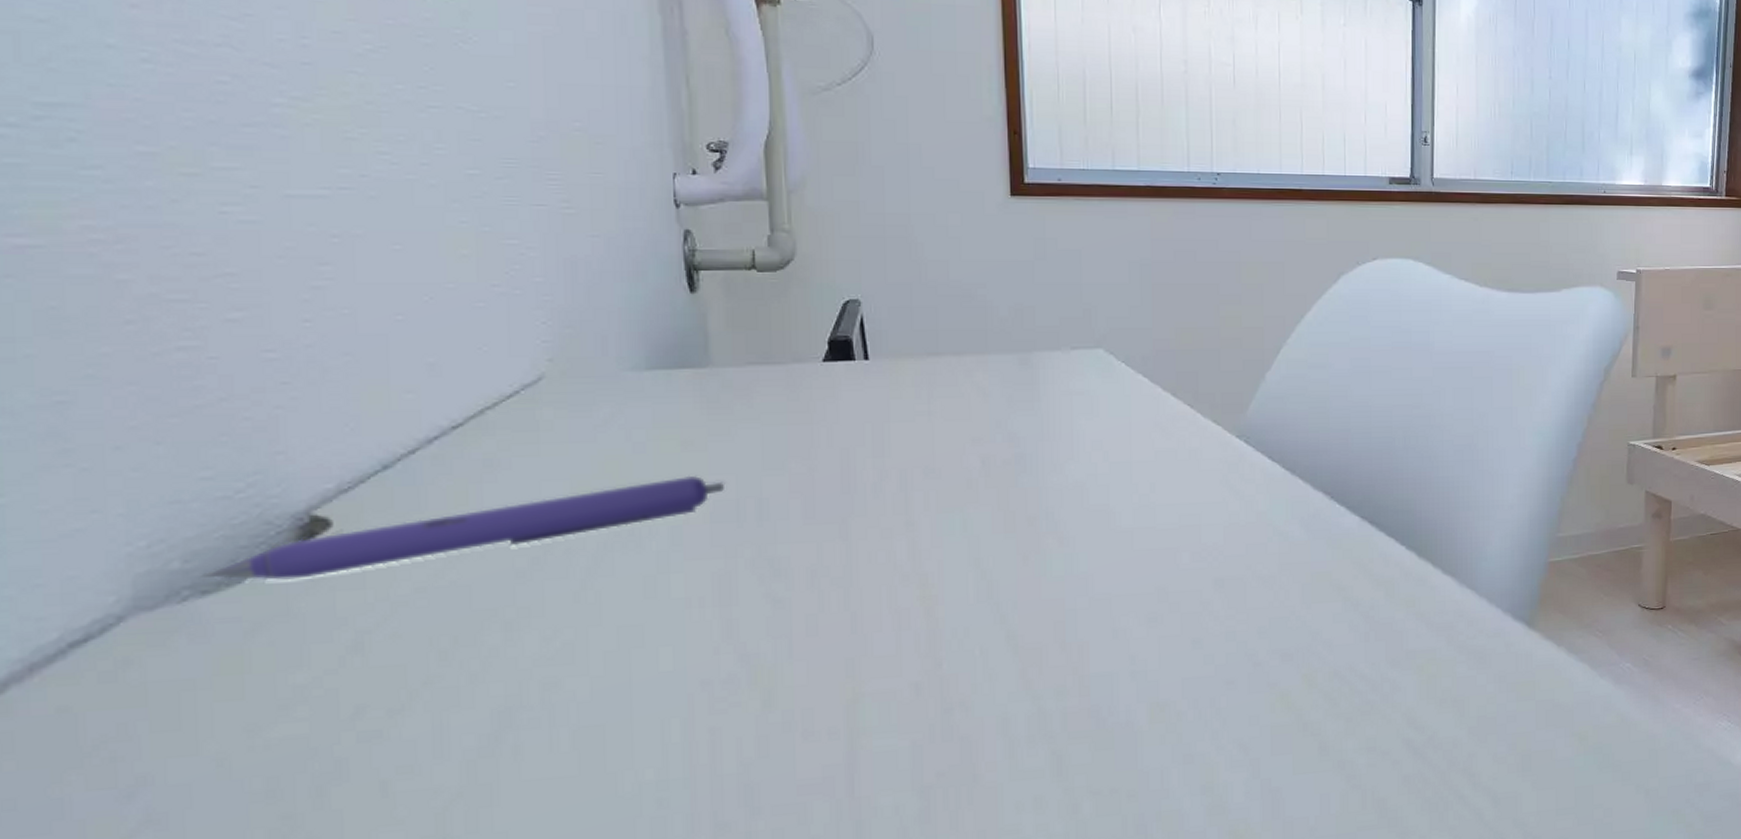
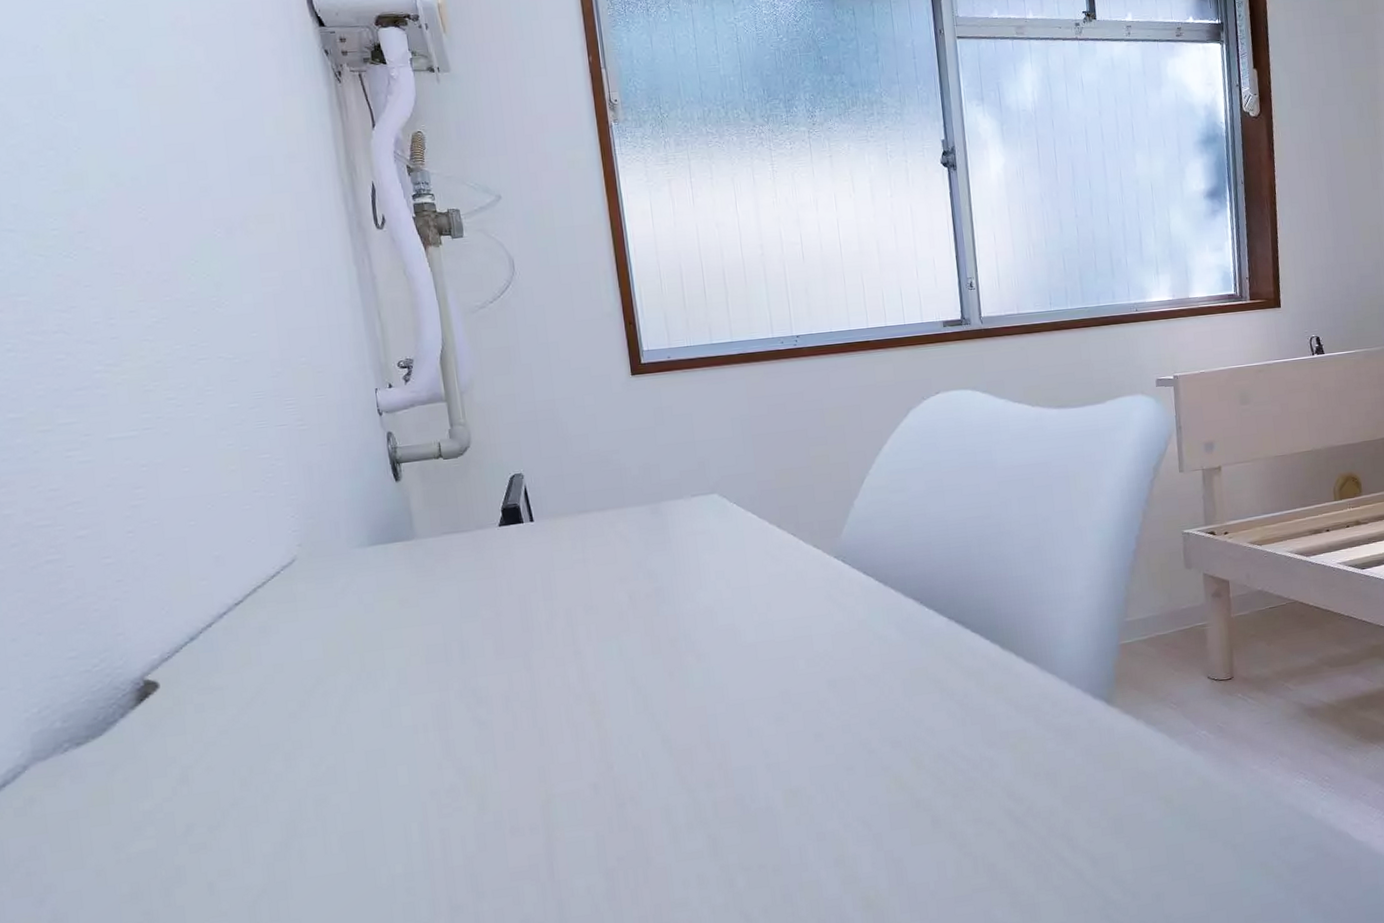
pen: present [201,475,724,581] -> none [75,626,434,733]

